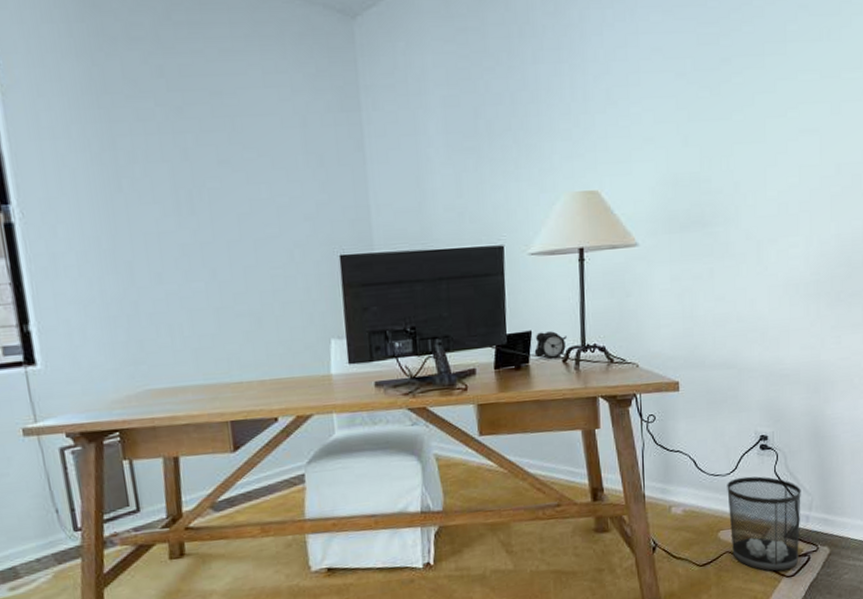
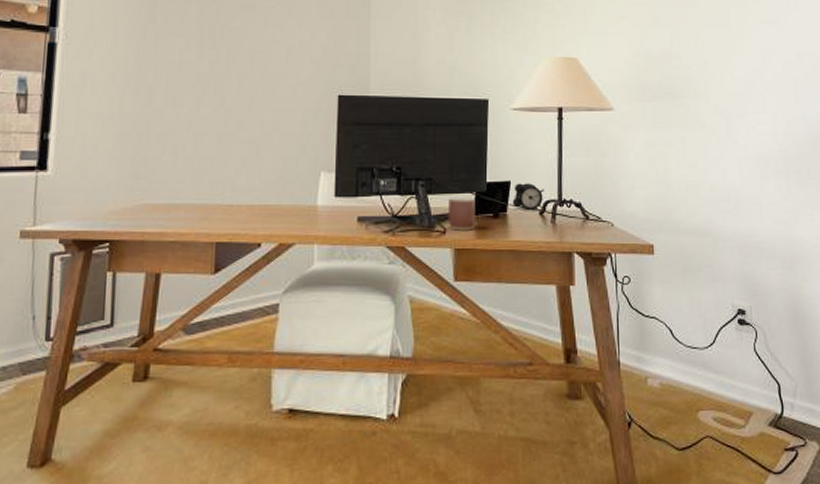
mug: none [468,352,498,386] -> present [449,198,476,231]
waste bin: present [727,476,801,571] -> none [705,352,786,465]

